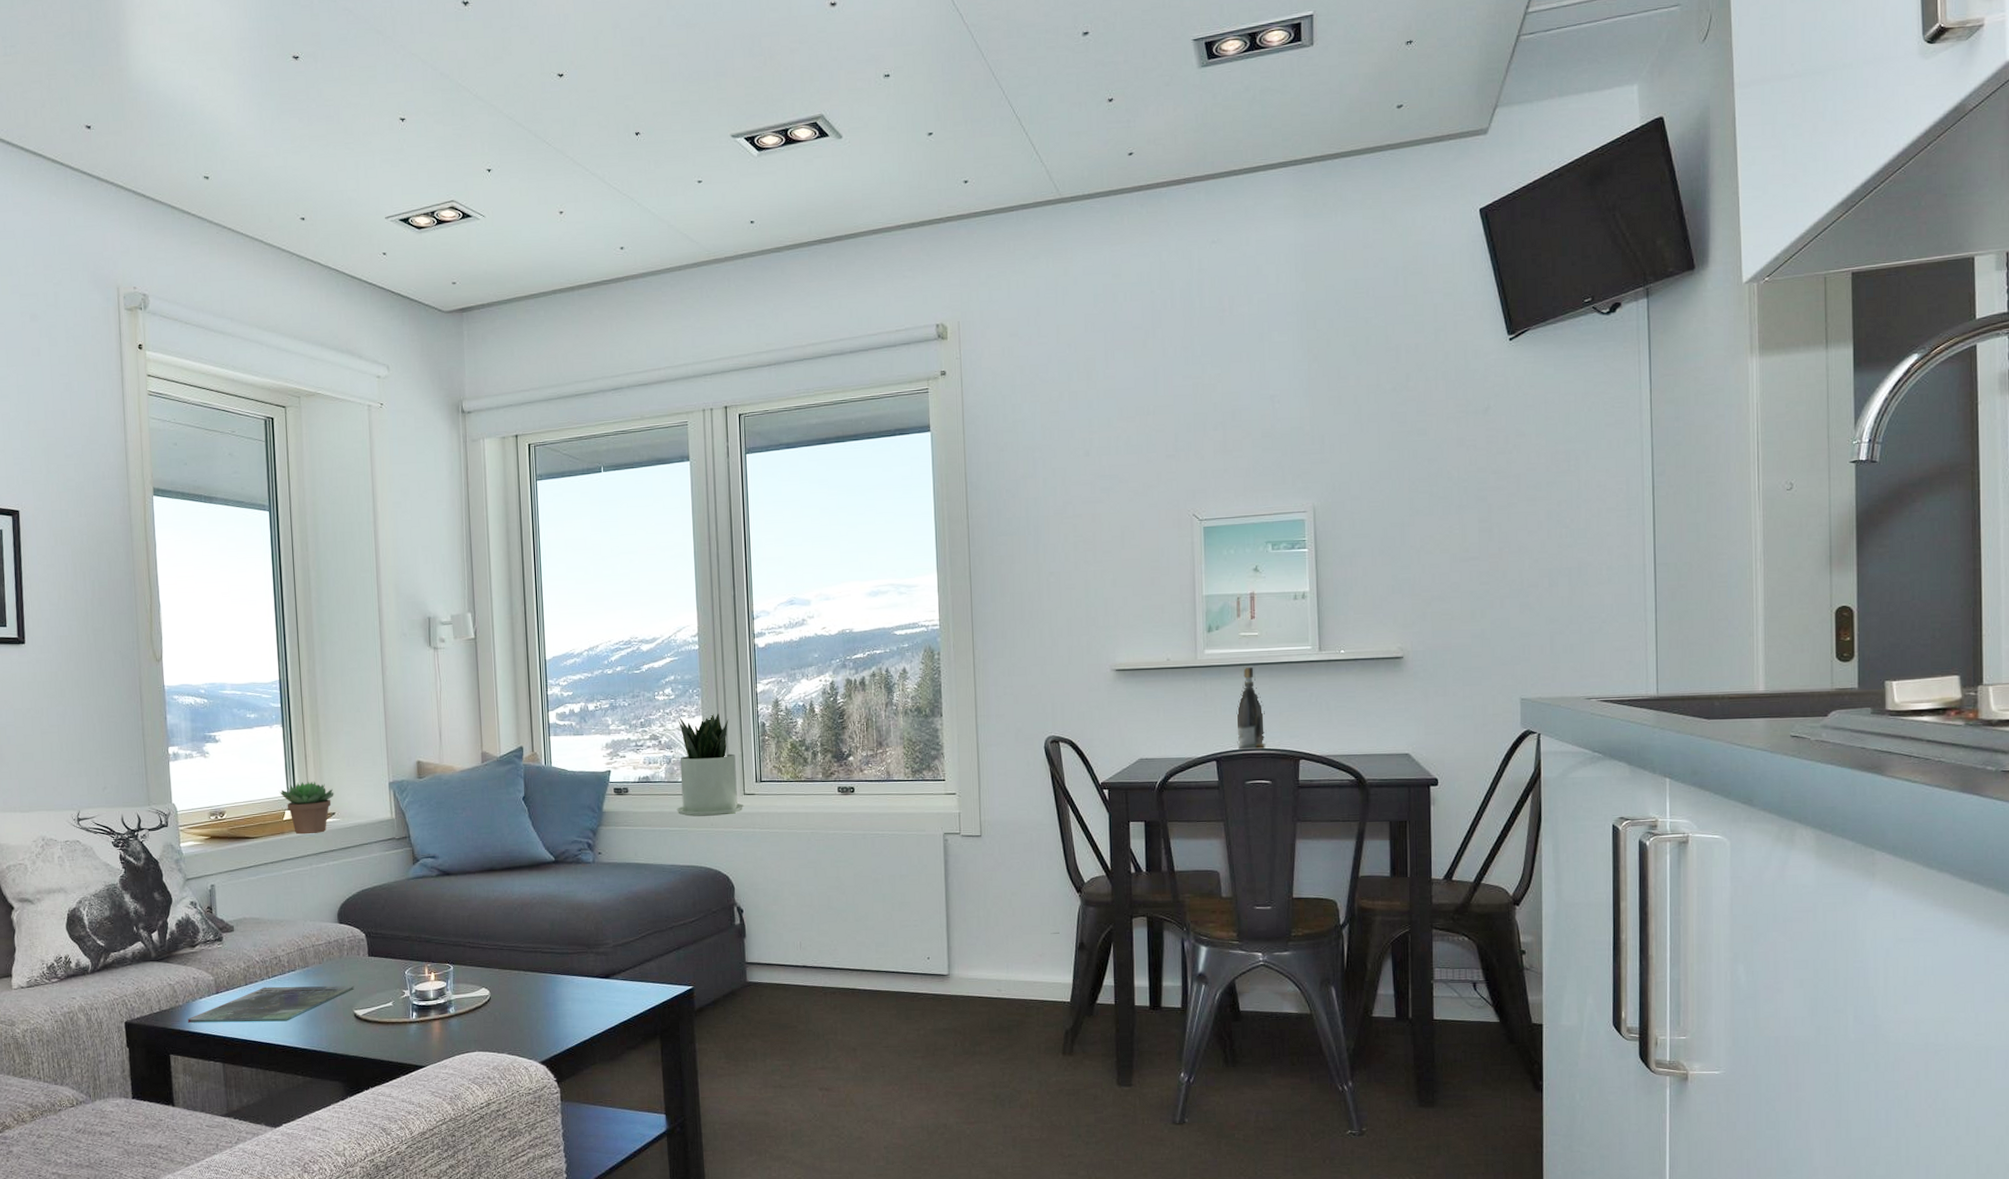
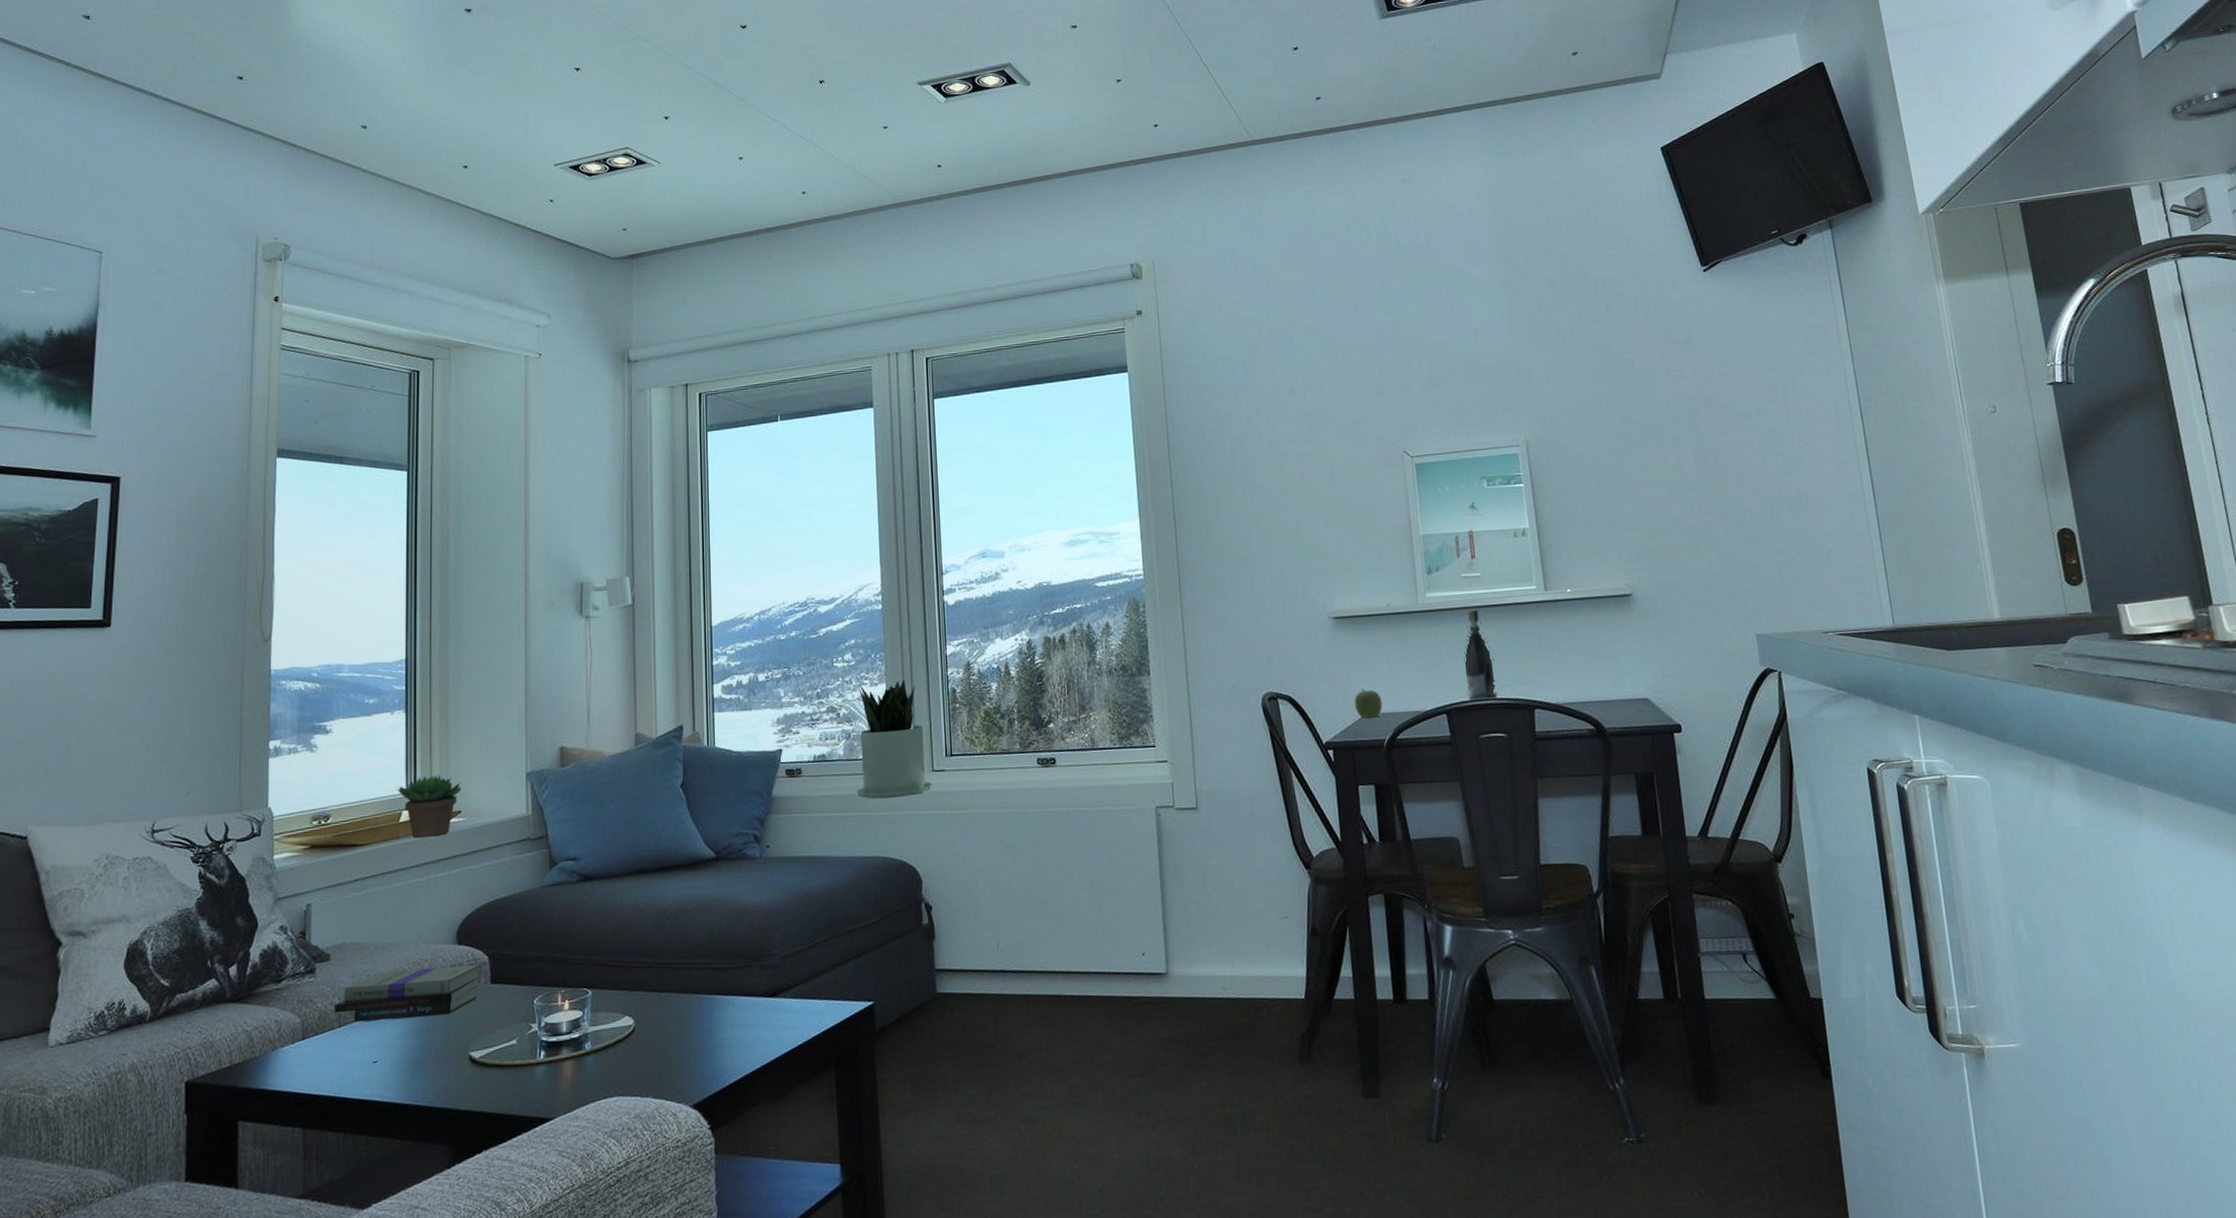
magazine: present [188,985,355,1023] -> none [264,1021,472,1079]
books: none [240,940,359,982] -> present [334,964,481,1023]
fruit: none [1130,736,1157,762] -> present [1354,689,1383,719]

